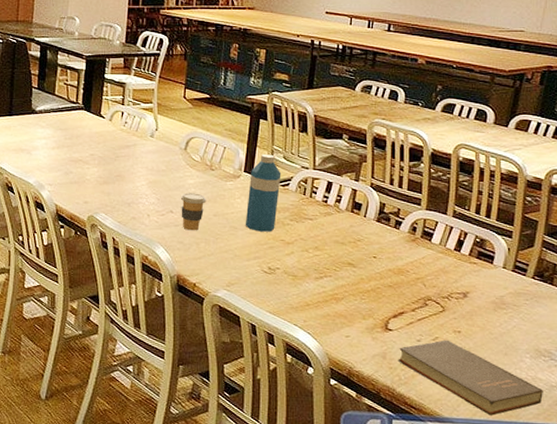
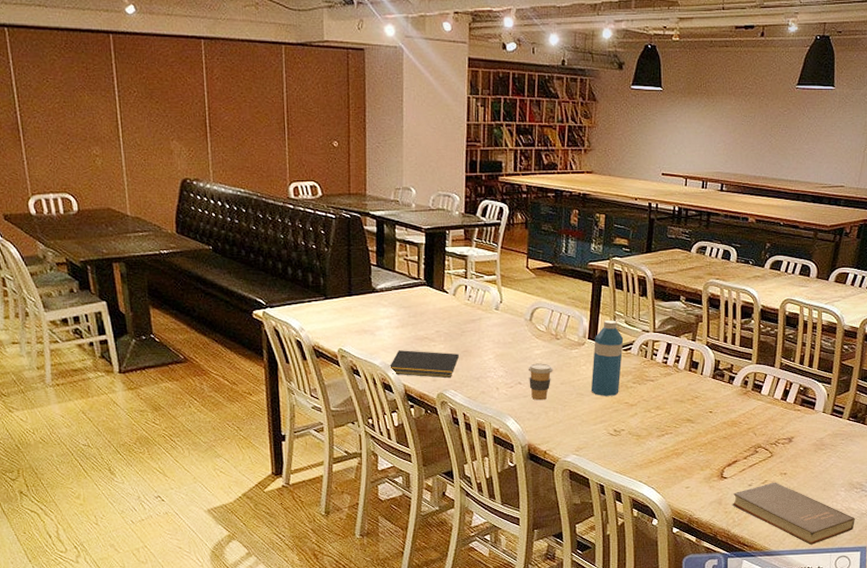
notepad: none [42,171,112,202] -> present [388,350,459,379]

